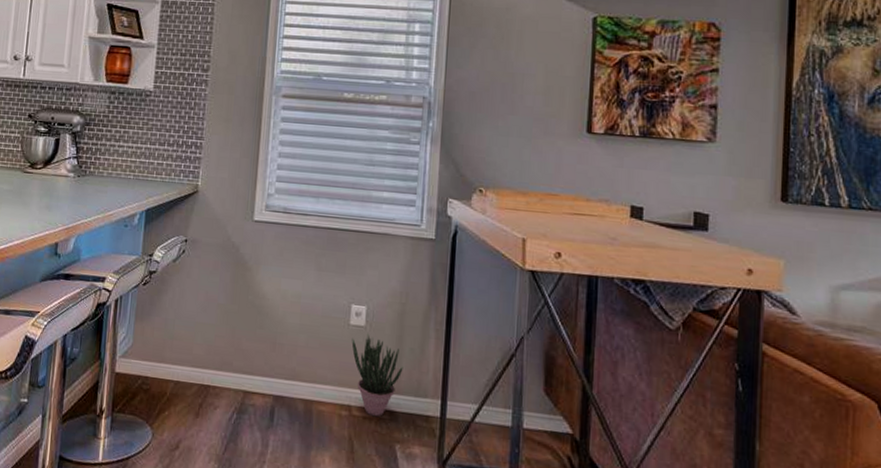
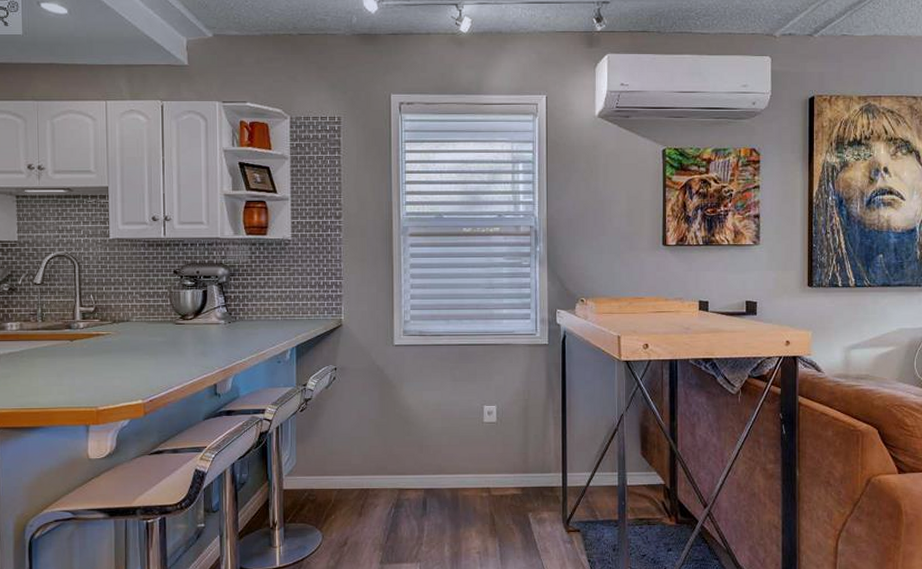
potted plant: present [351,333,404,417] -> none [486,427,530,494]

